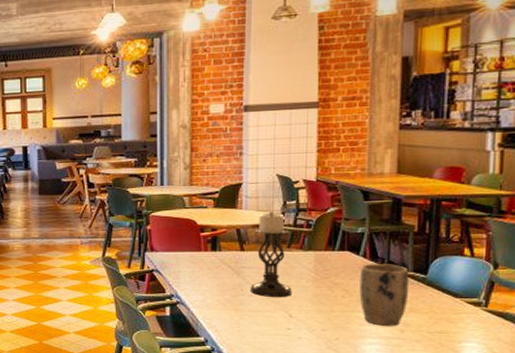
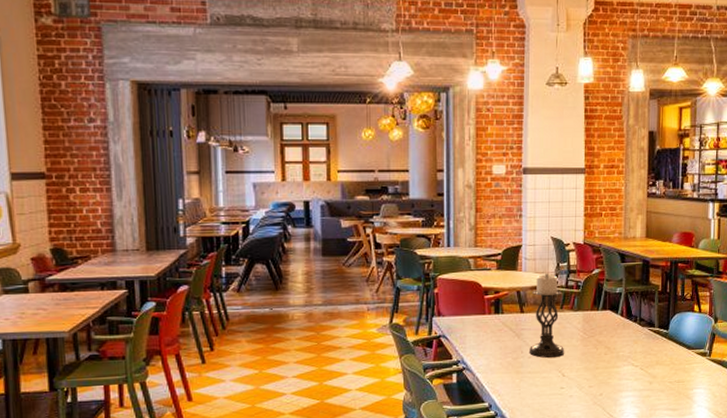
plant pot: present [359,264,410,326] -> none [618,321,656,379]

